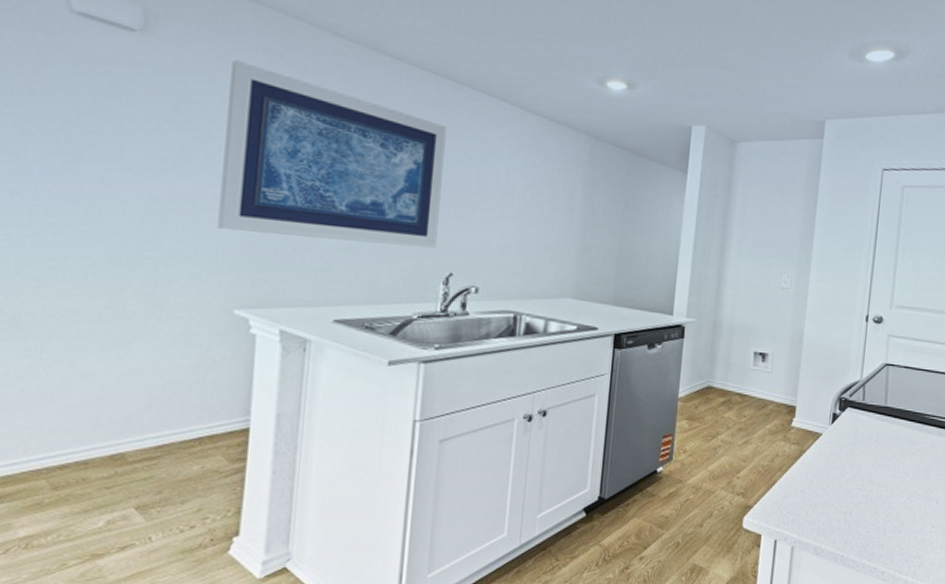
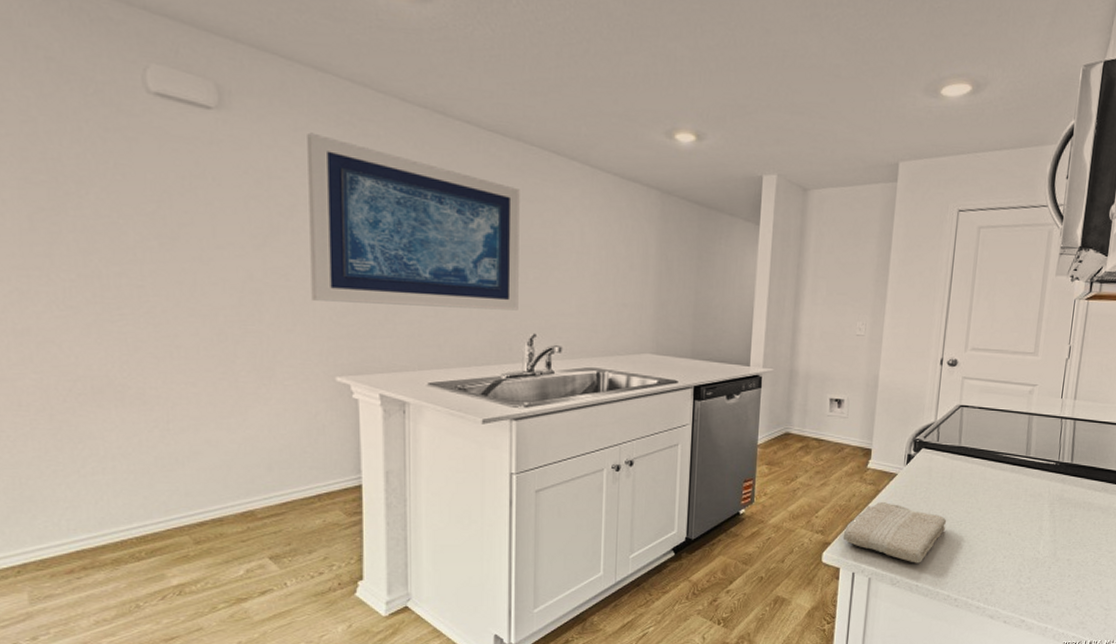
washcloth: none [765,462,873,531] -> present [843,501,947,563]

